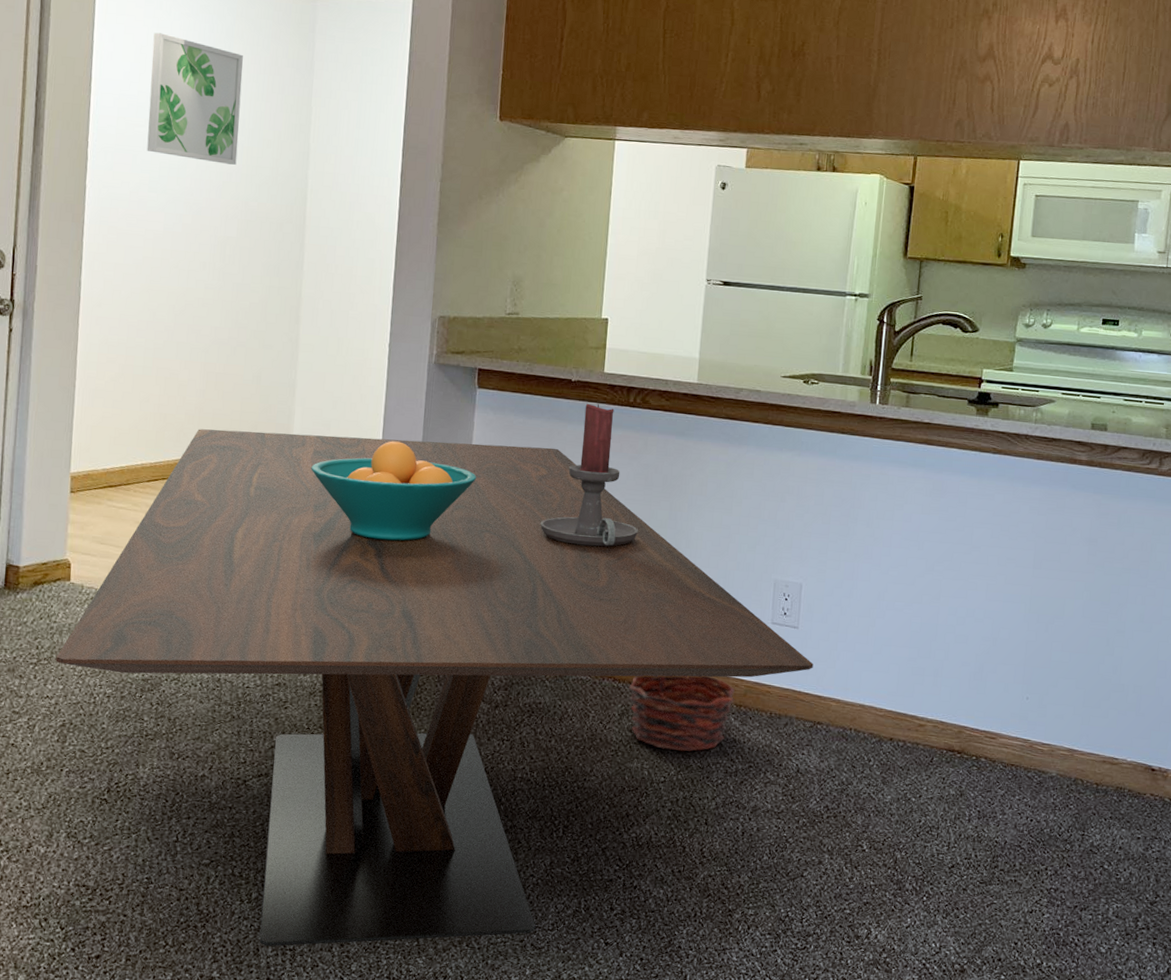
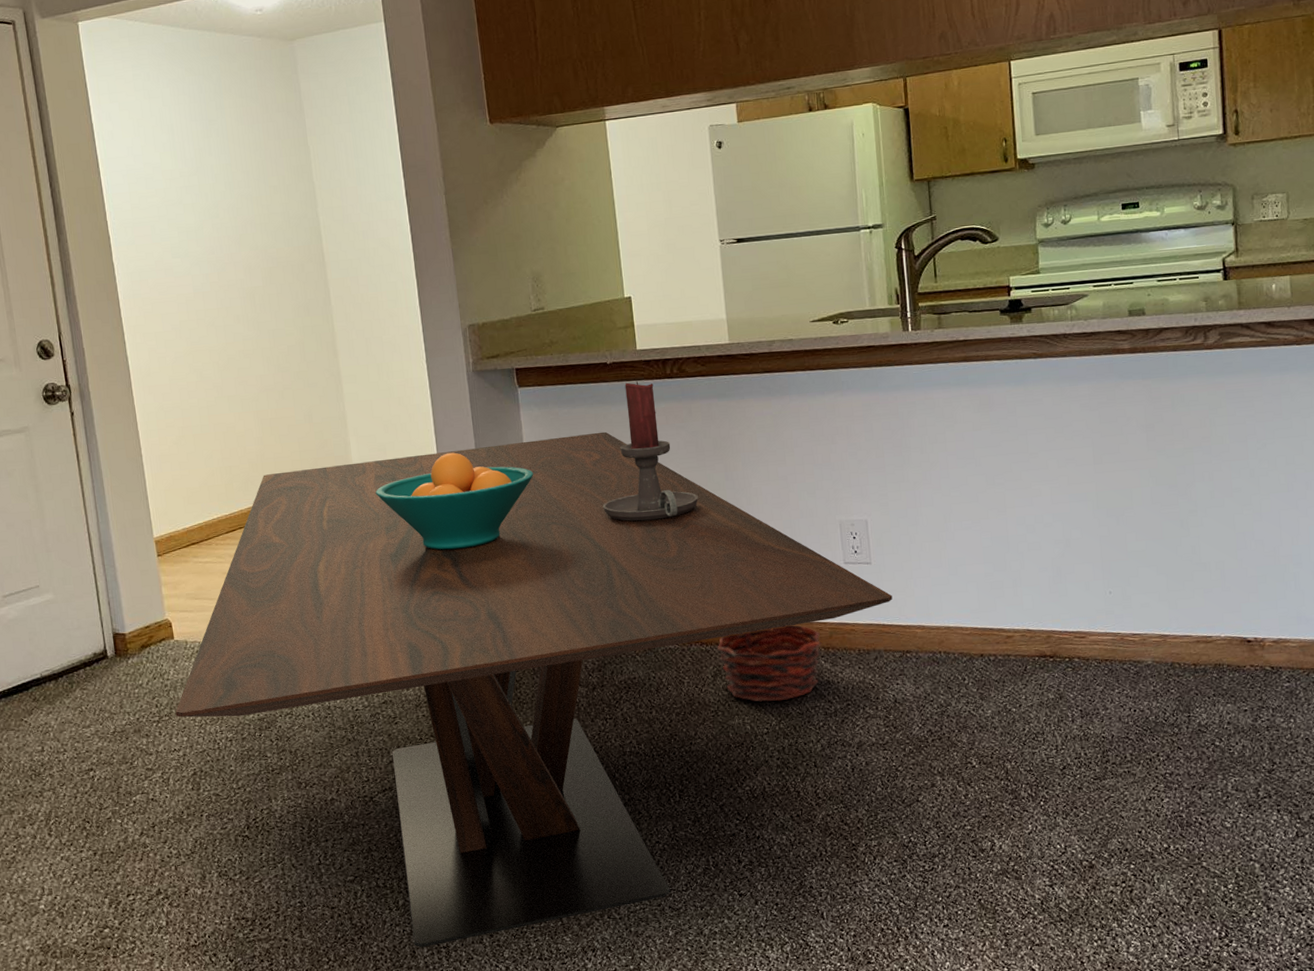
wall art: present [147,32,243,165] -> none [147,103,249,220]

